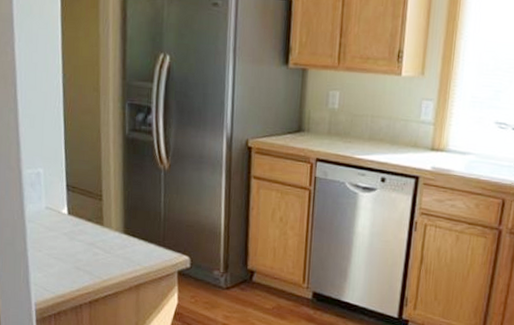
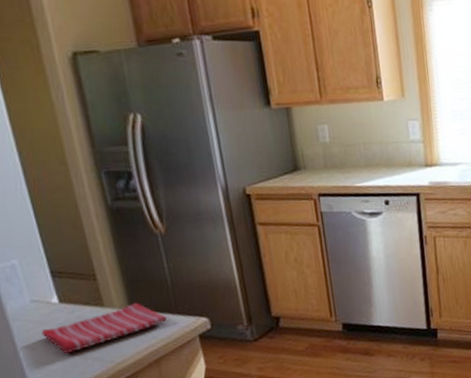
dish towel: none [48,228,153,262] -> present [41,302,167,354]

